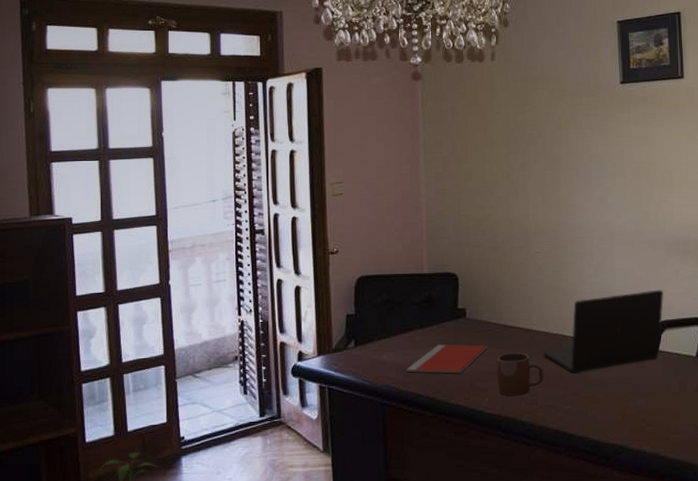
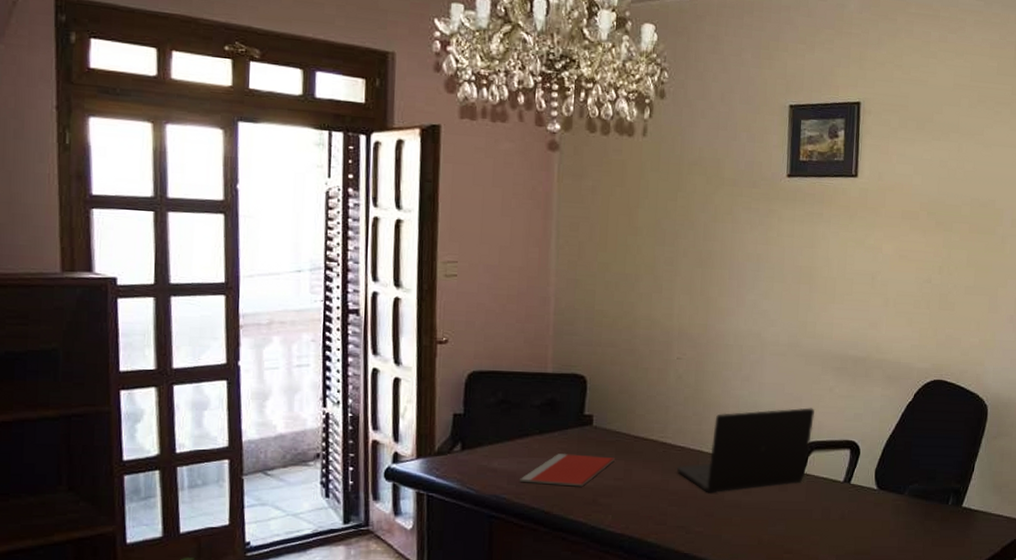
mug: present [496,352,544,396] -> none [623,467,676,515]

